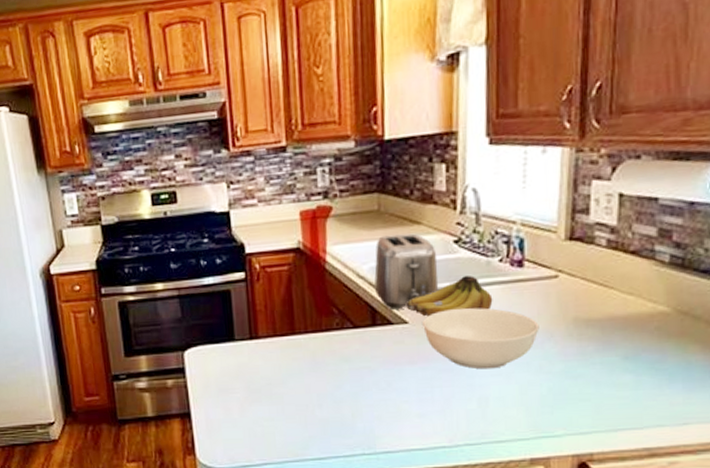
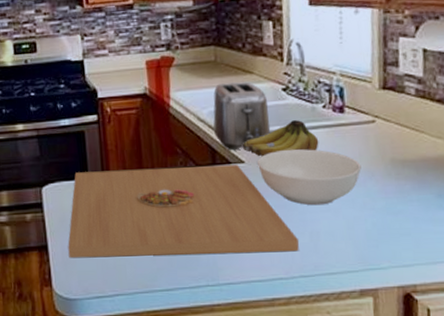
platter: none [212,325,465,426] -> present [68,165,299,259]

